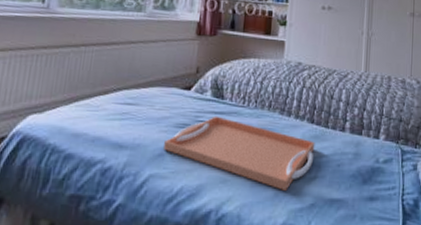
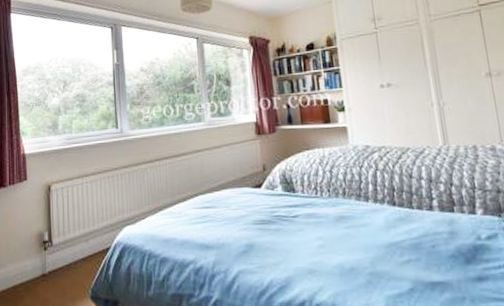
serving tray: present [164,115,315,191] -> none [246,209,404,277]

